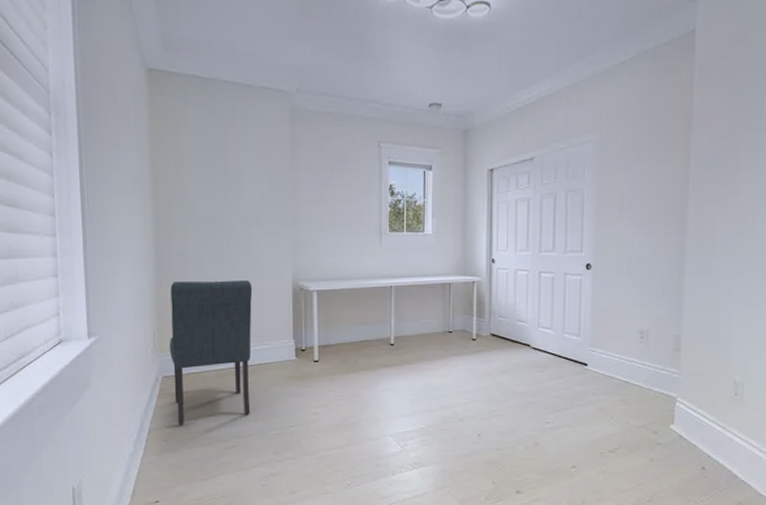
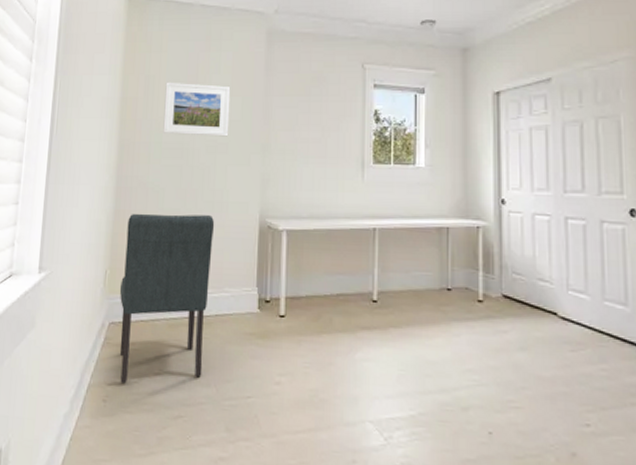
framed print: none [195,157,260,210] -> present [163,82,231,137]

